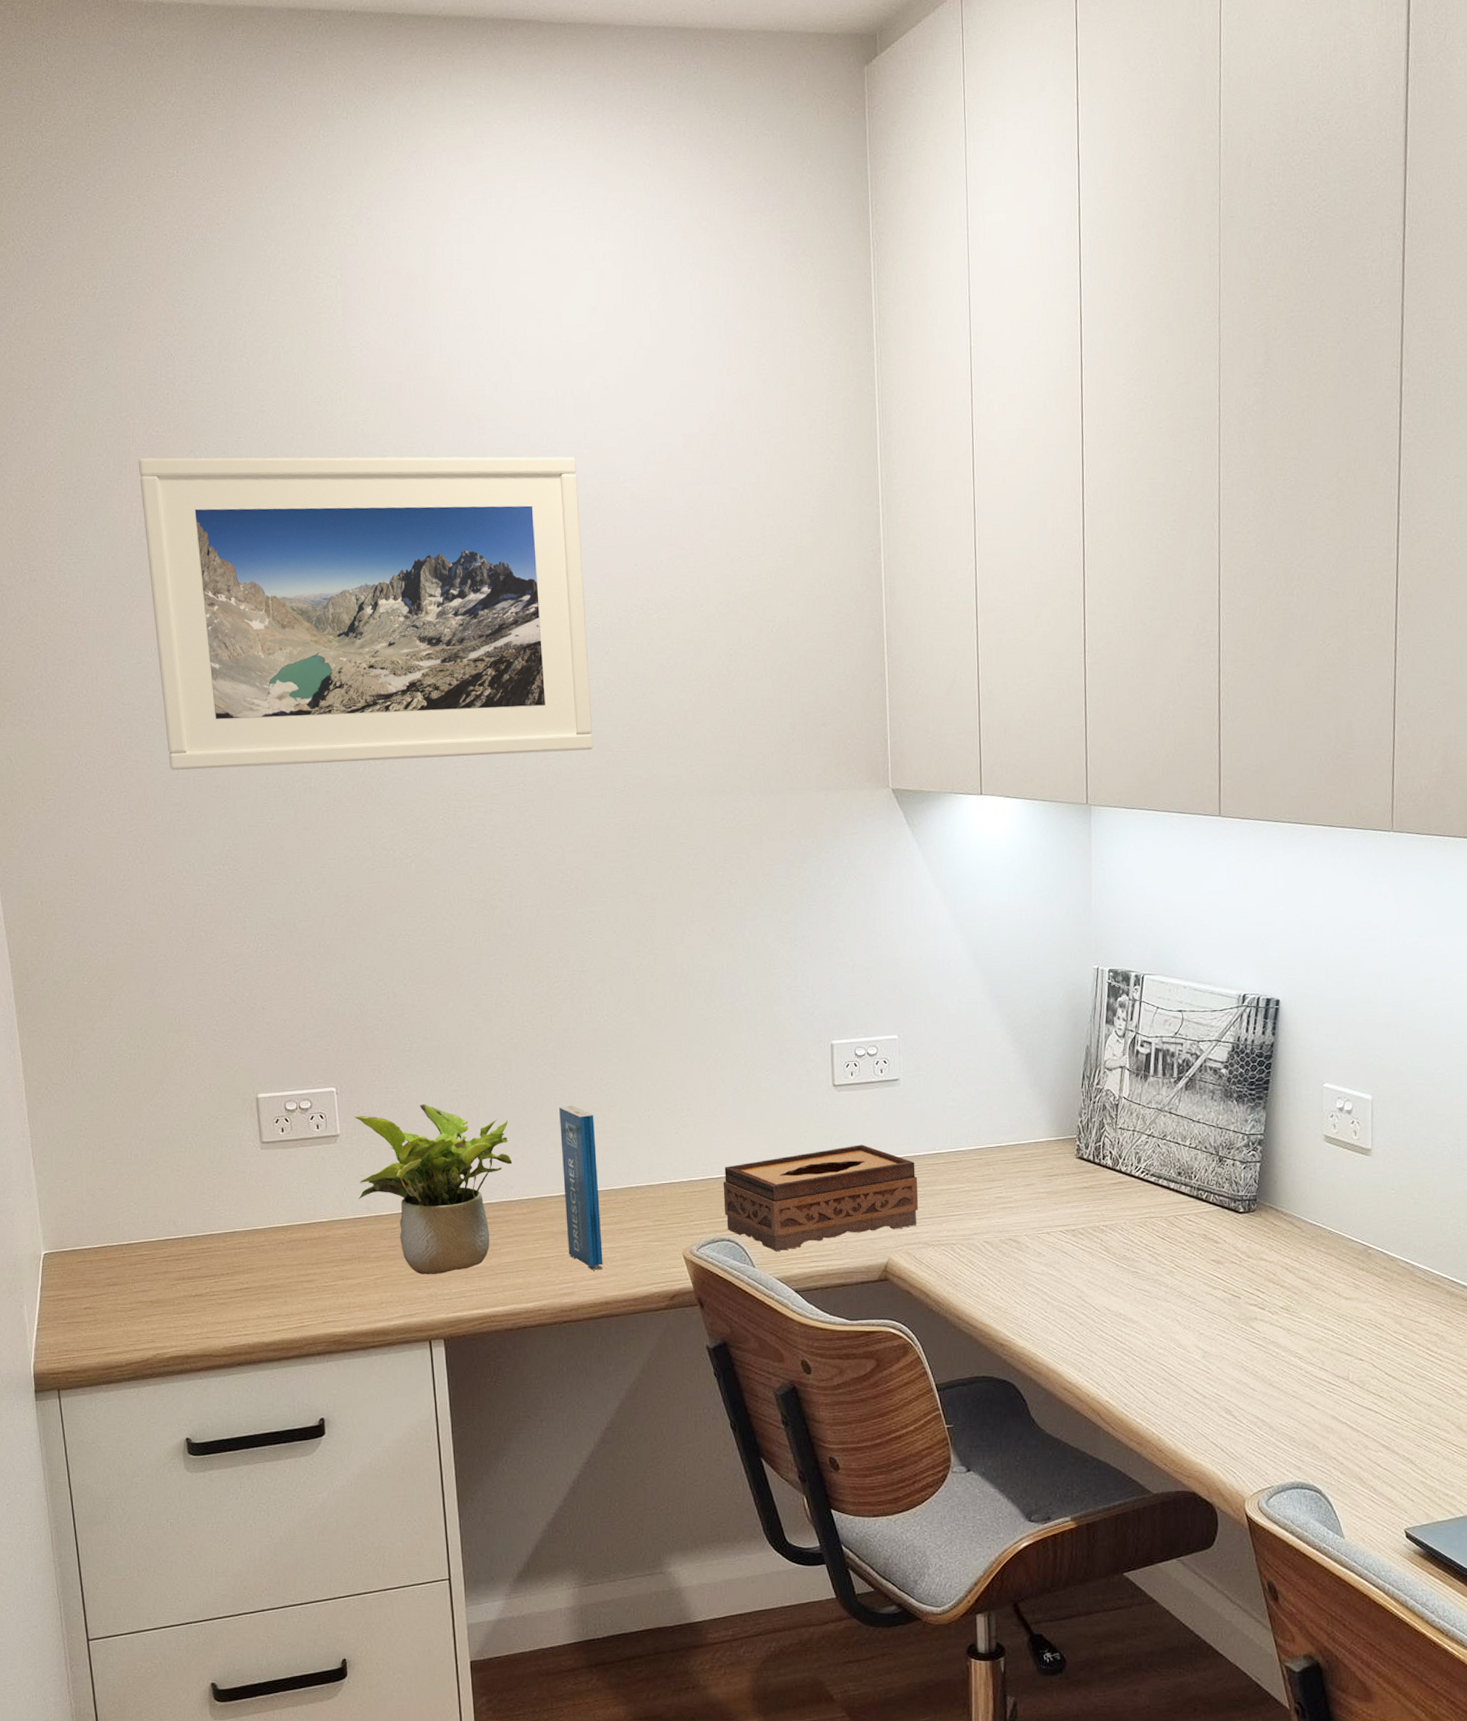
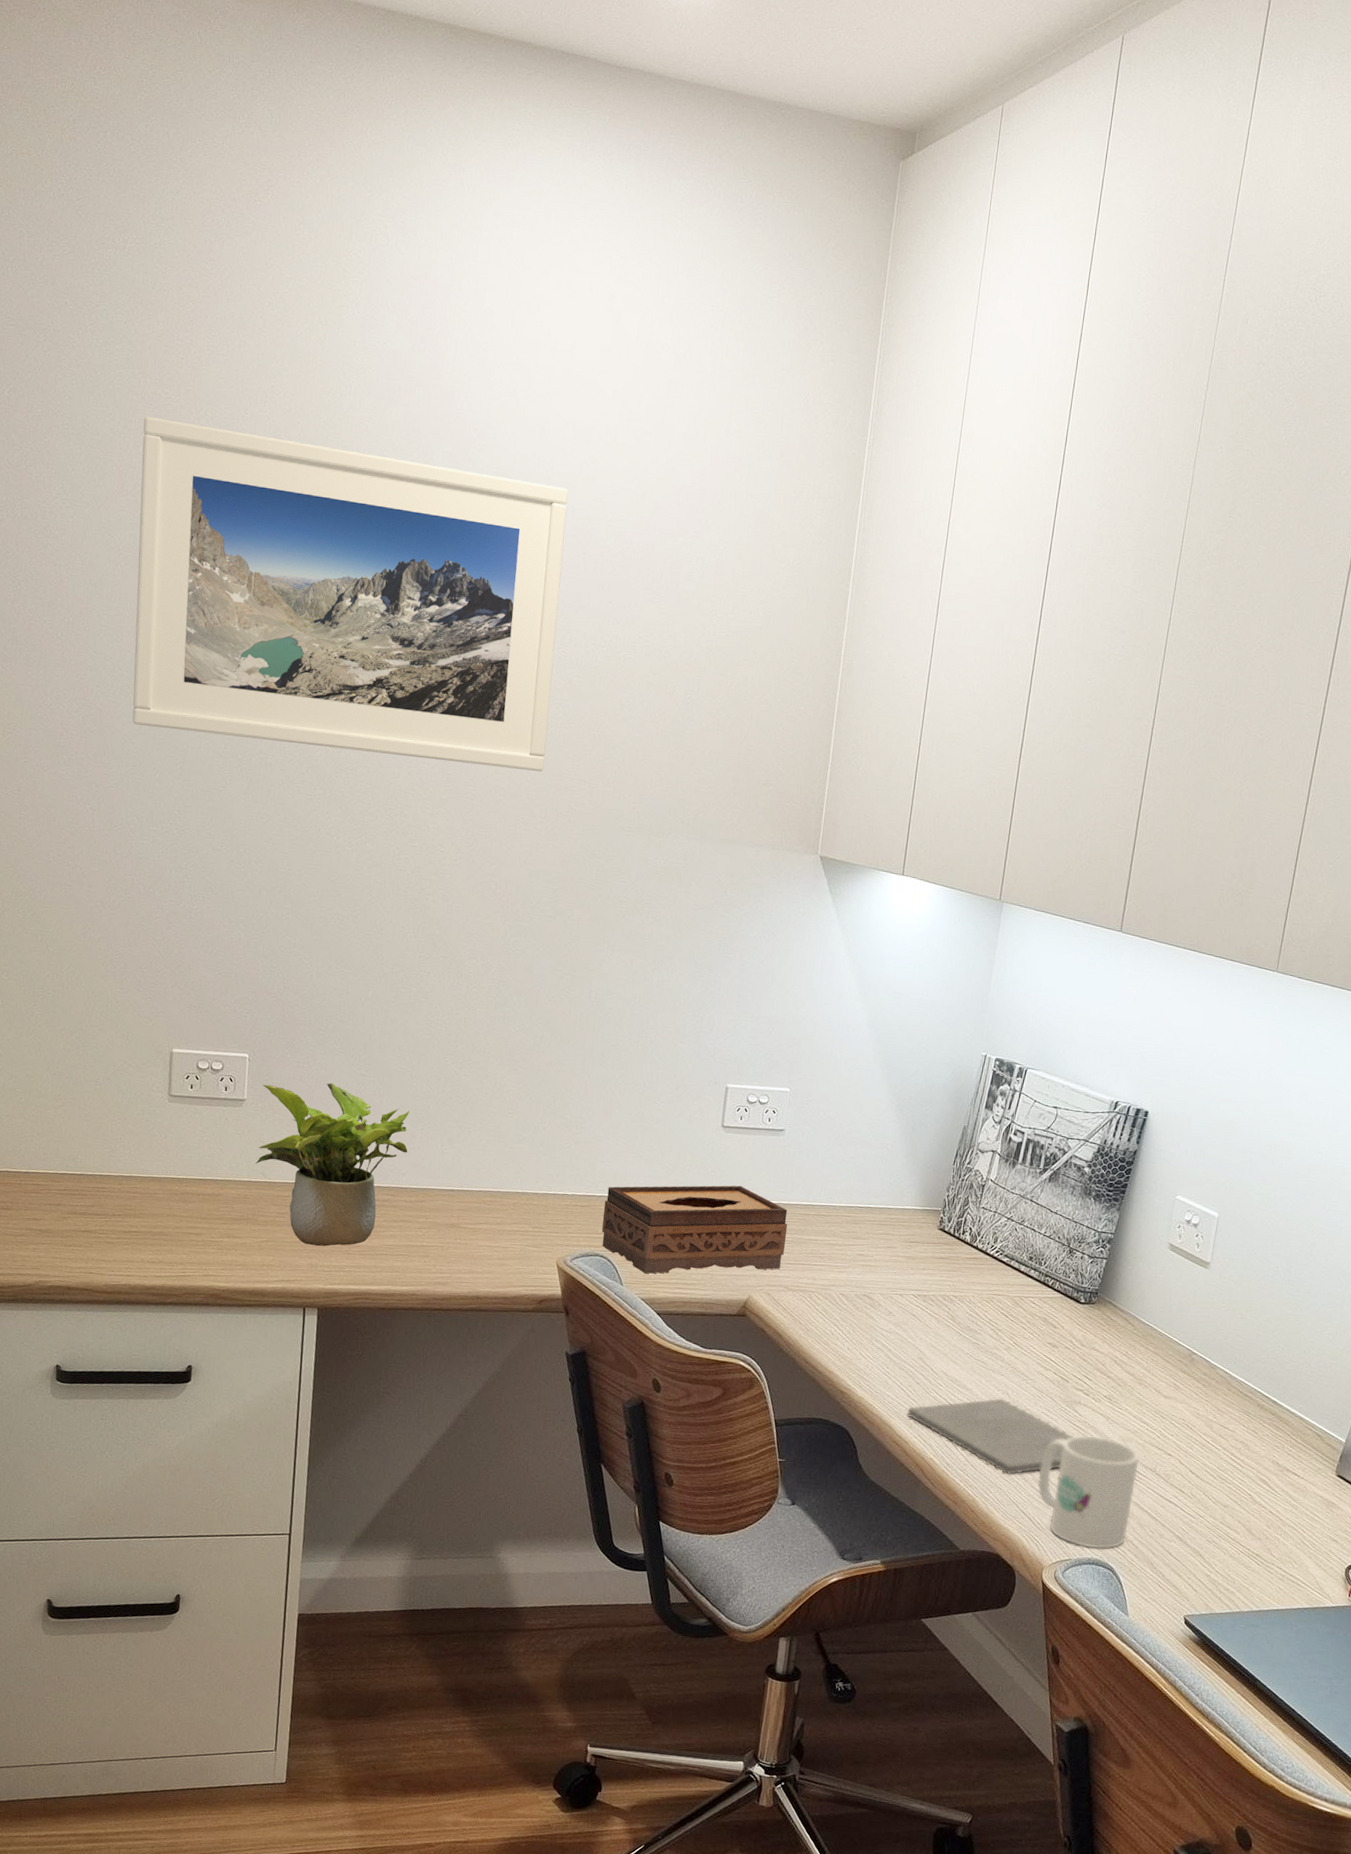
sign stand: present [559,1105,603,1270] -> none [448,1106,492,1265]
notepad: none [1073,1325,1256,1406] -> present [906,1397,1075,1475]
mug: none [1225,1351,1330,1472] -> present [1037,1435,1140,1549]

